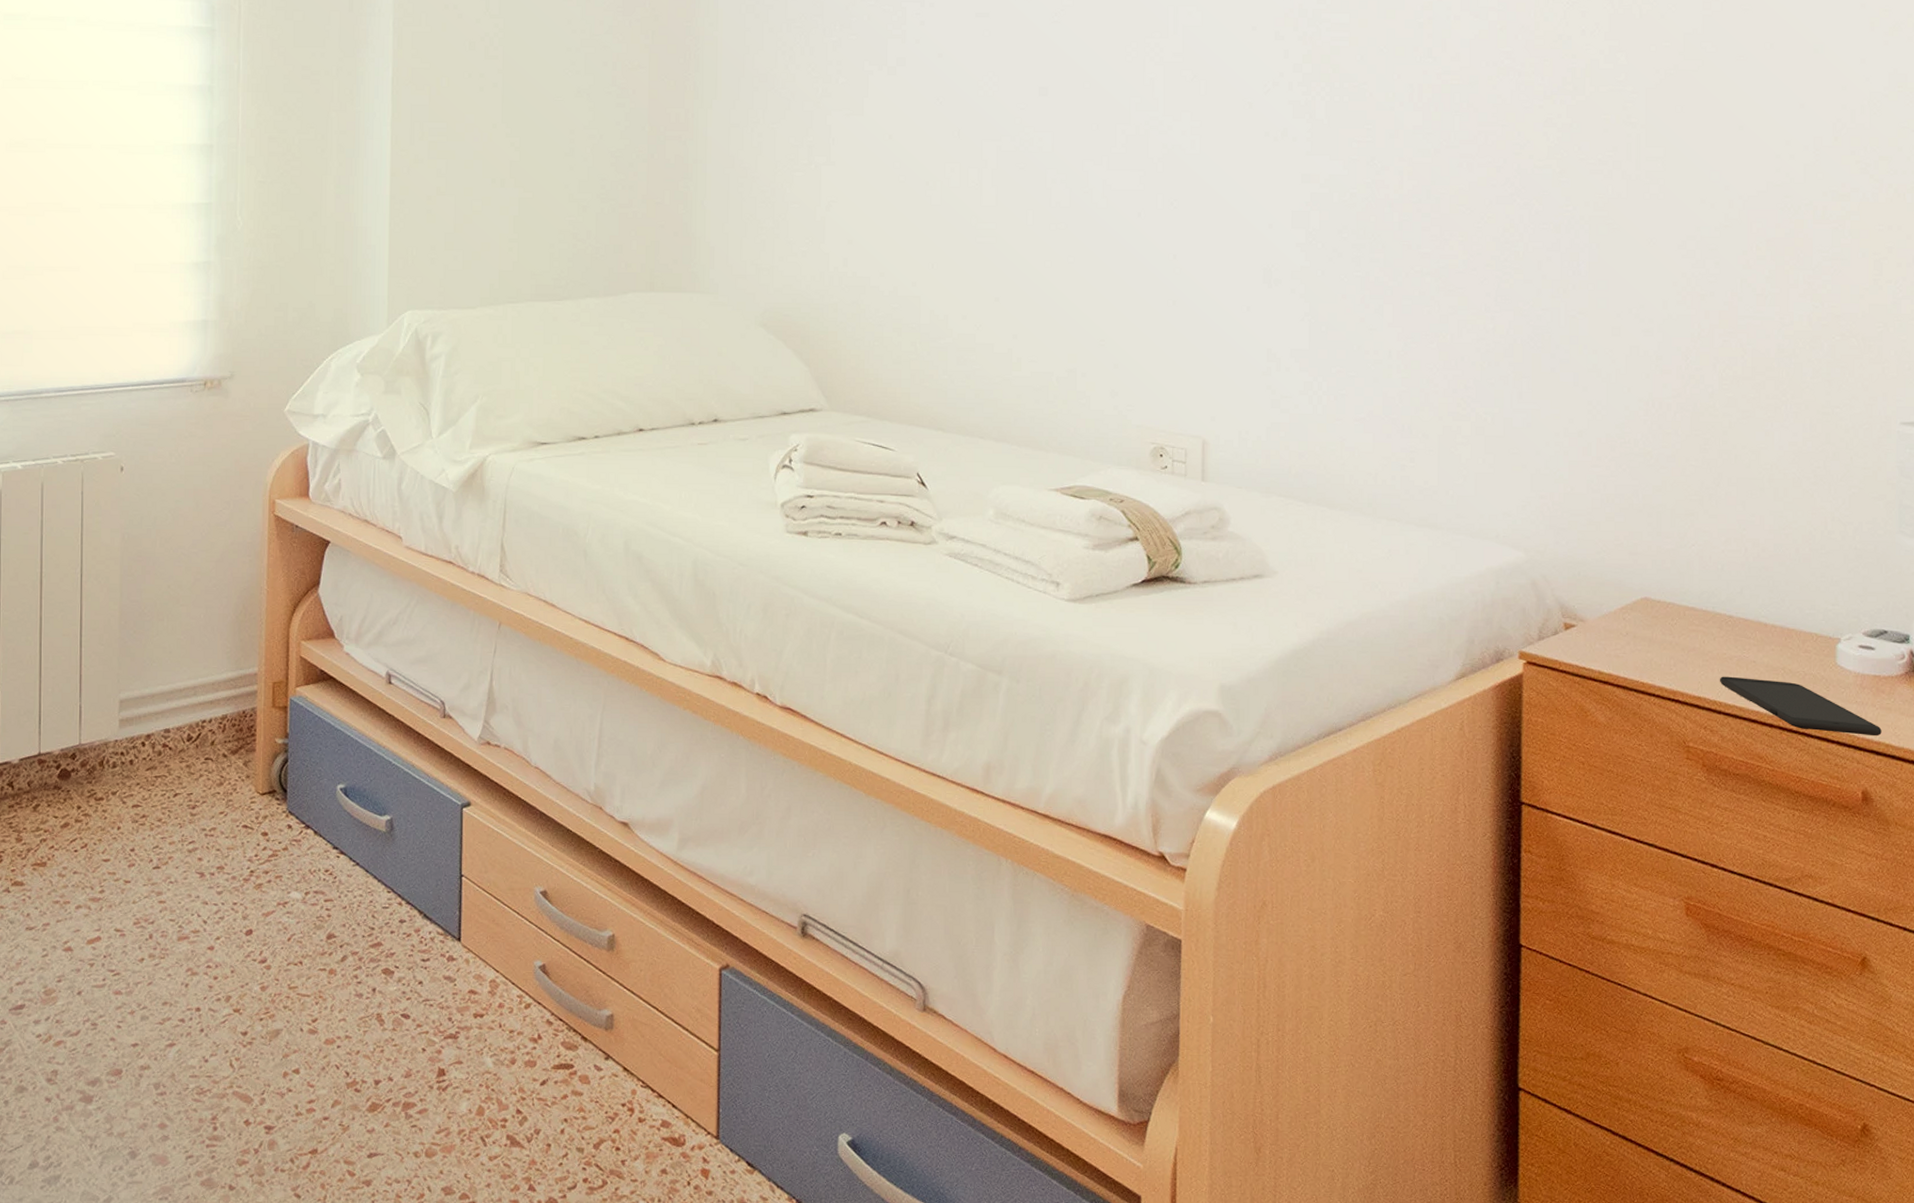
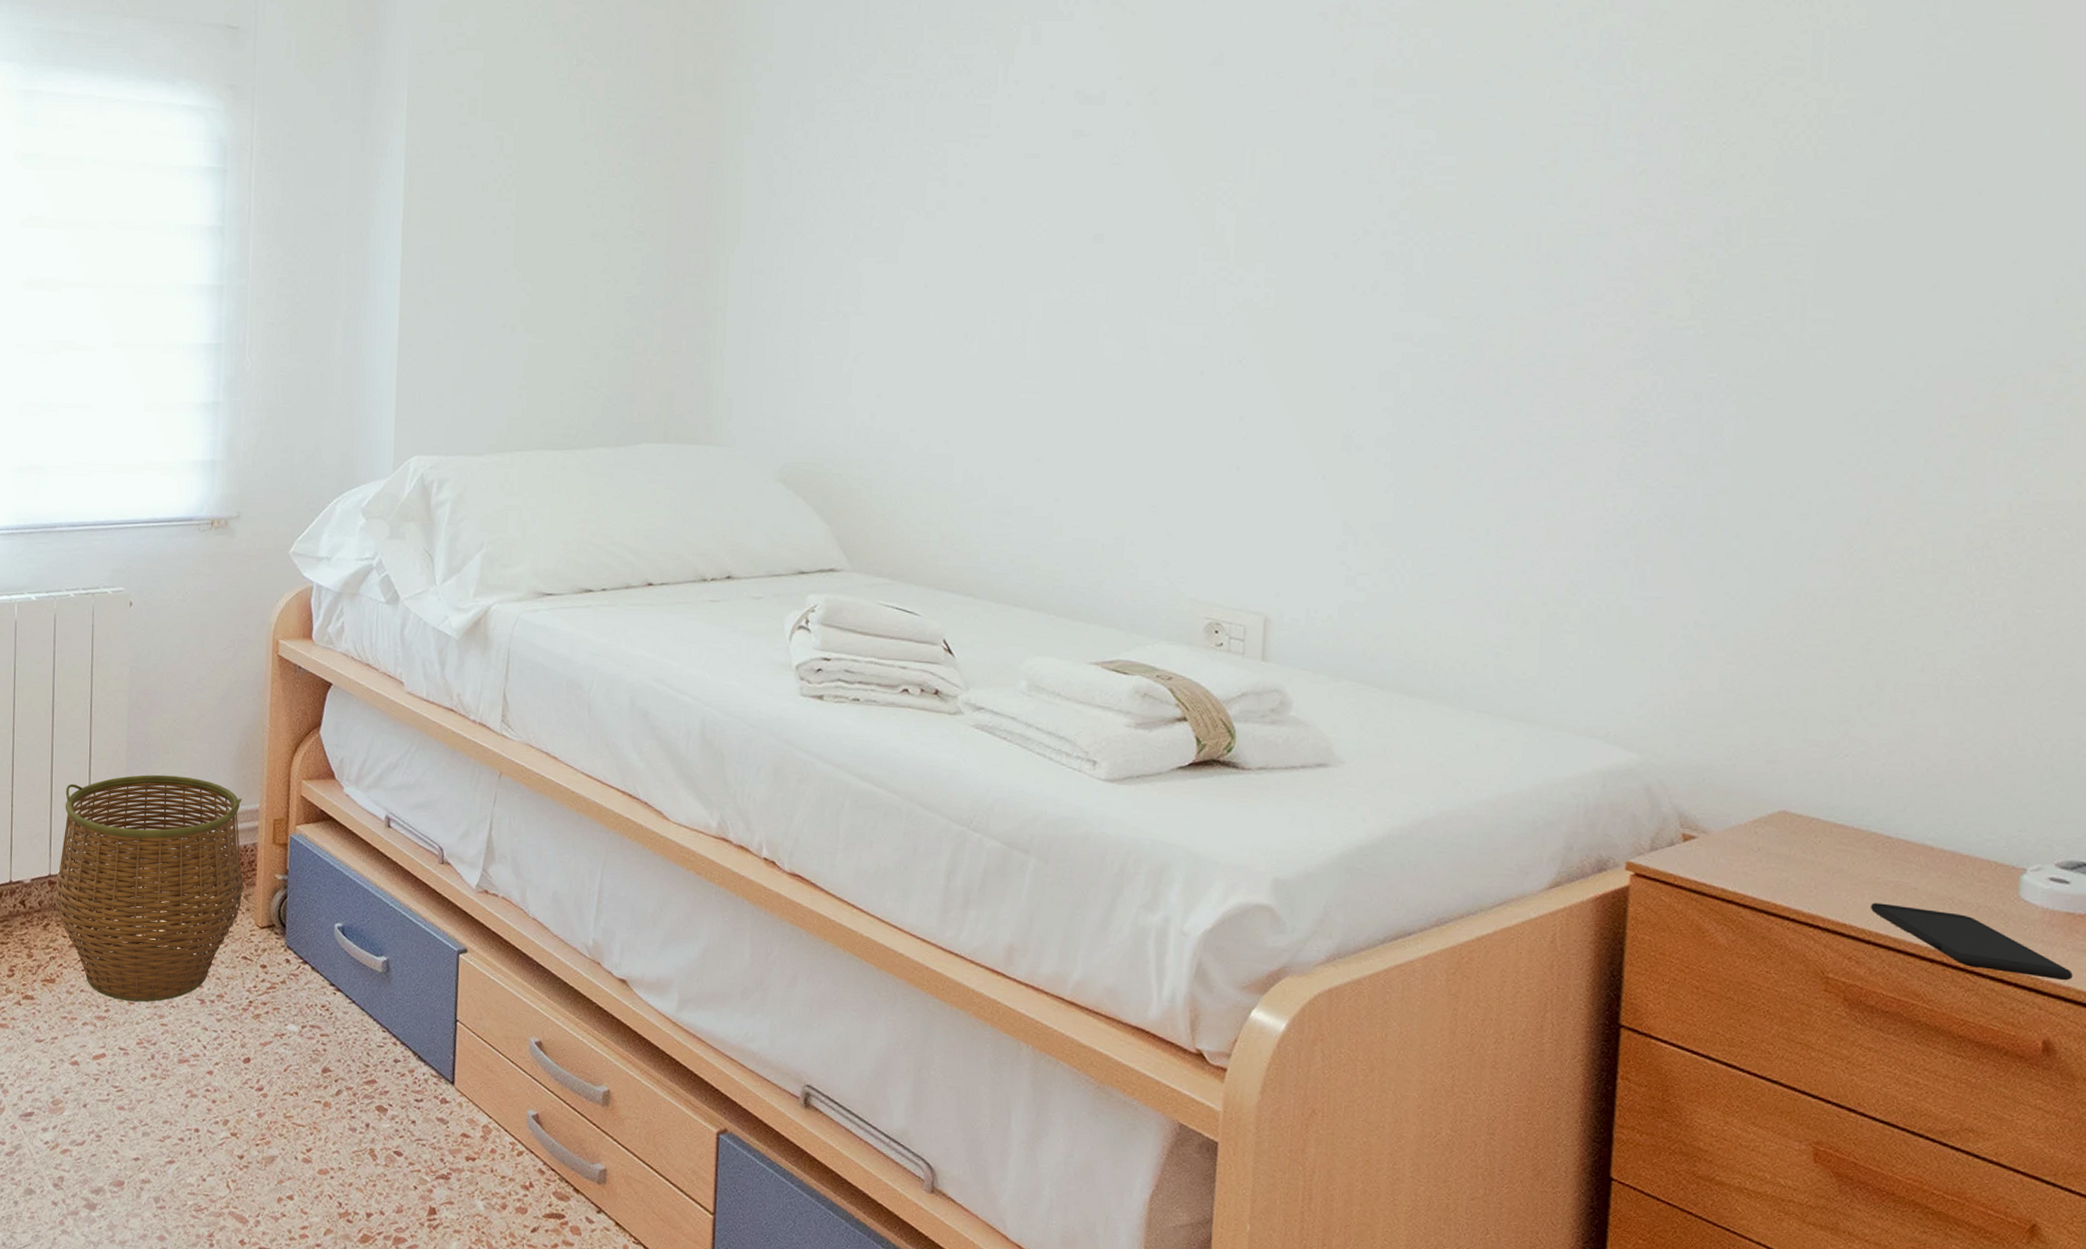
basket: none [46,643,244,880] -> present [55,774,245,1002]

